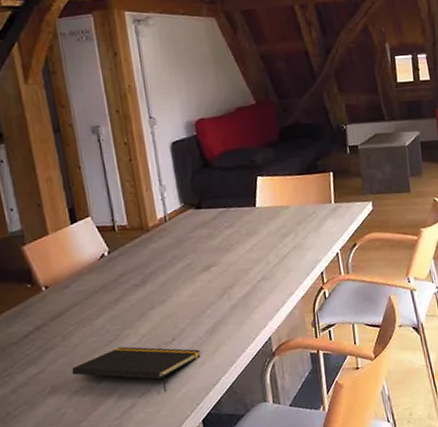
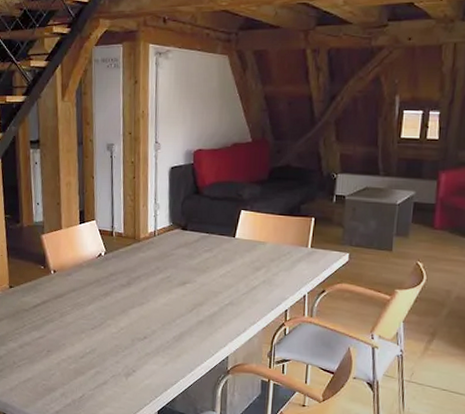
notepad: present [72,346,200,392] -> none [64,333,166,379]

